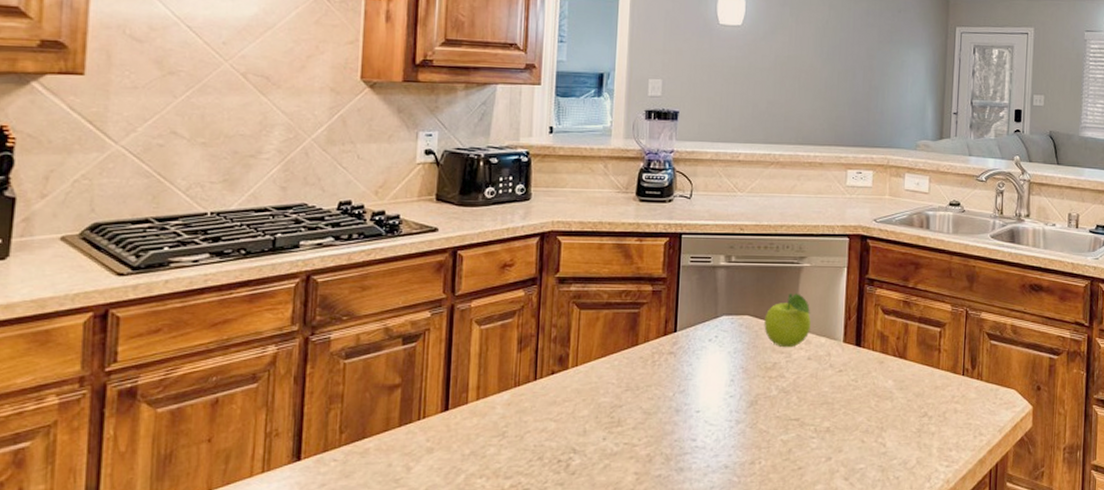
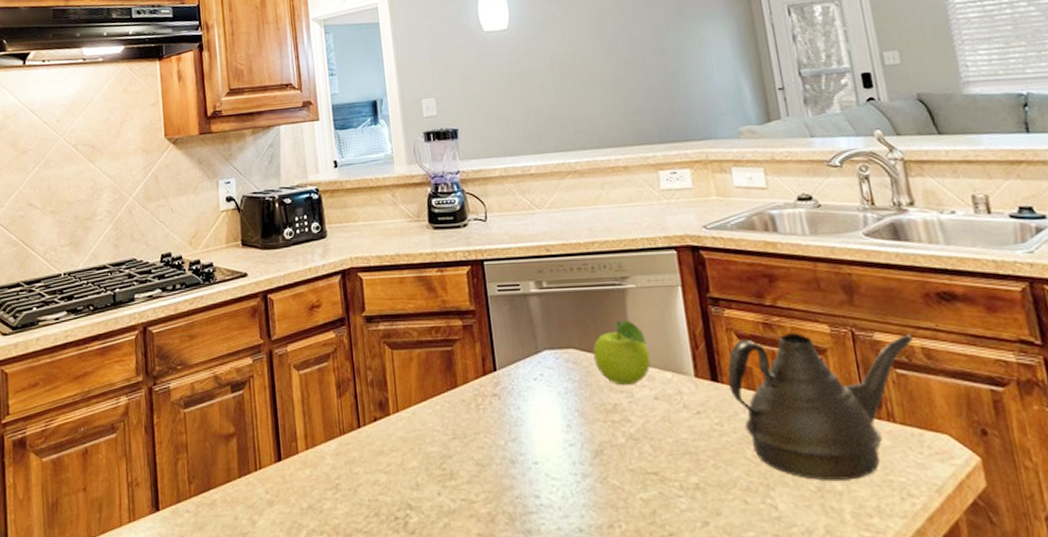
teapot: none [868,310,1008,424] -> present [727,333,914,480]

